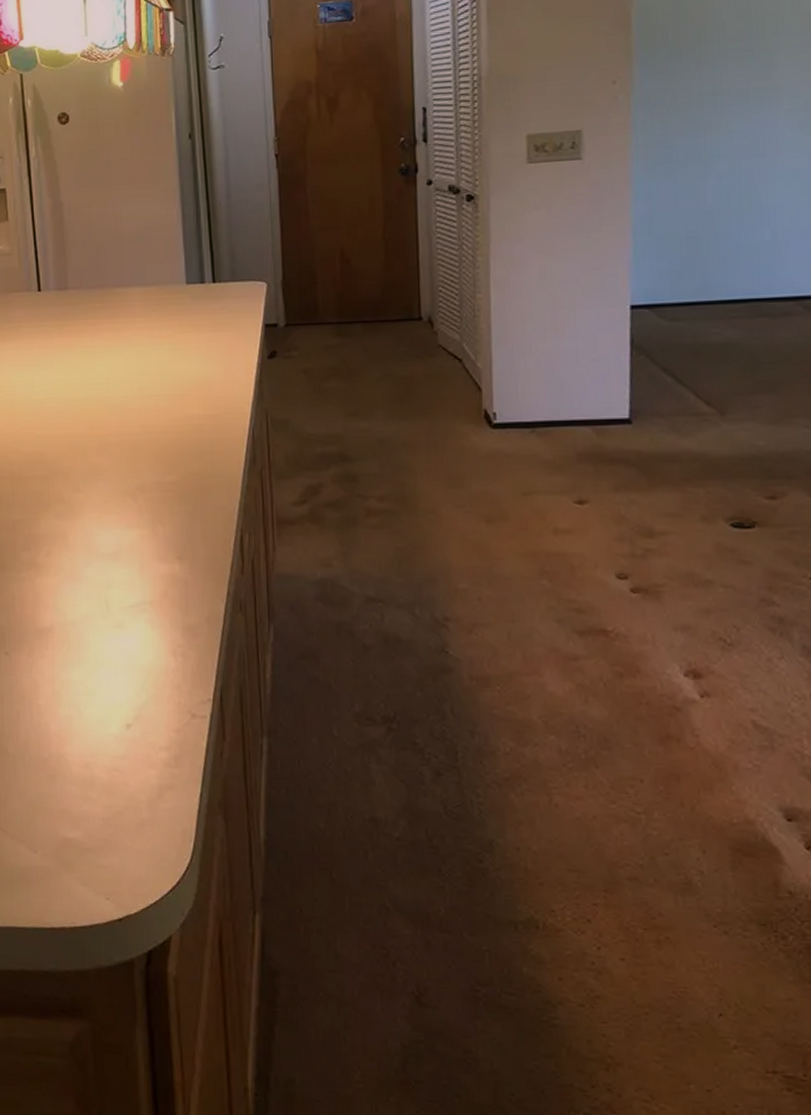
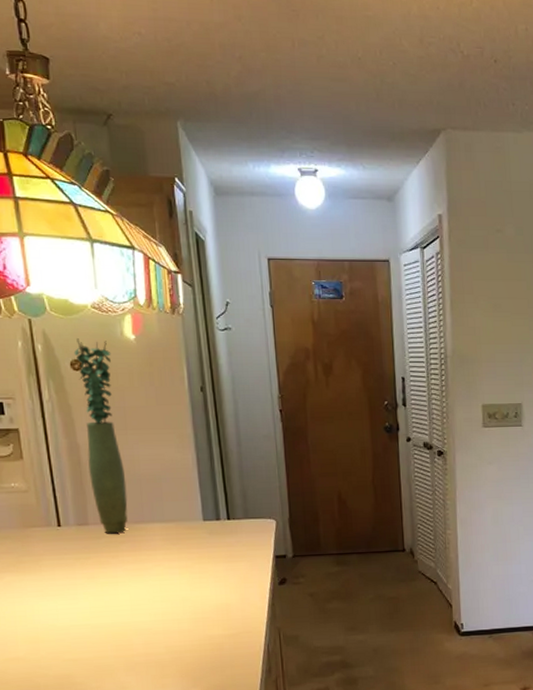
vase: none [61,90,108,298] -> present [74,338,128,533]

